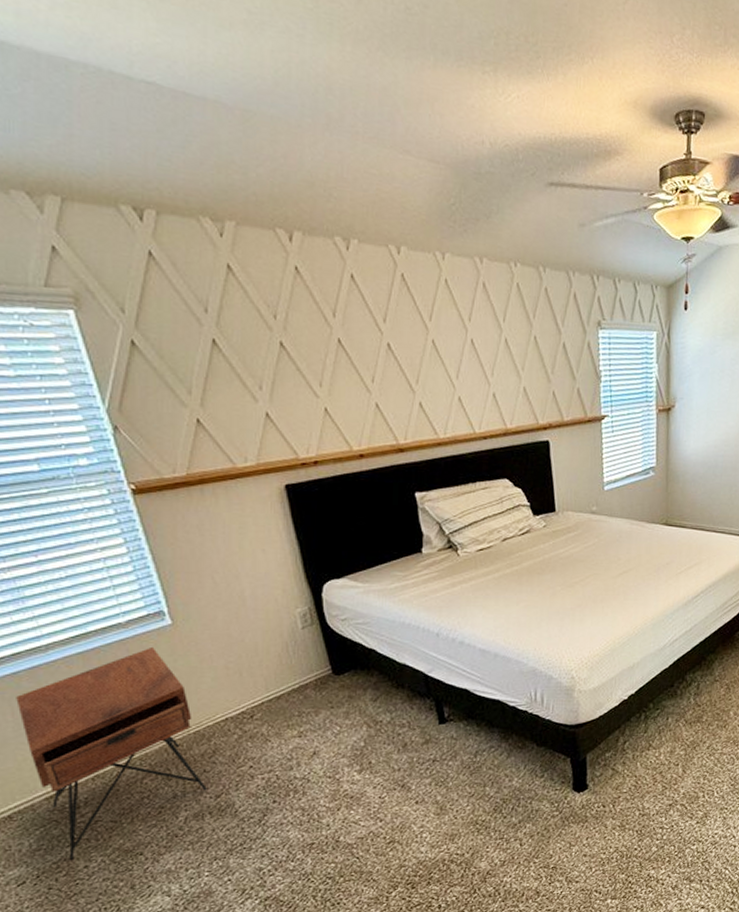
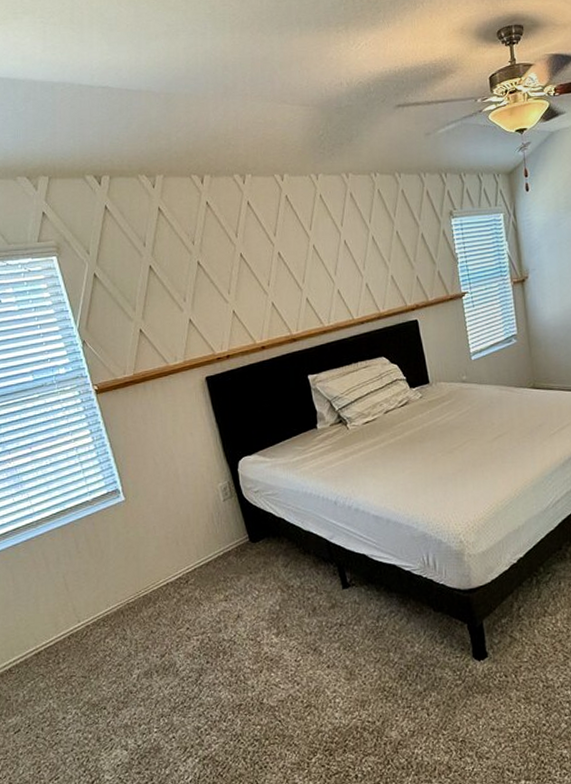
nightstand: present [16,648,207,861] -> none [16,521,154,712]

